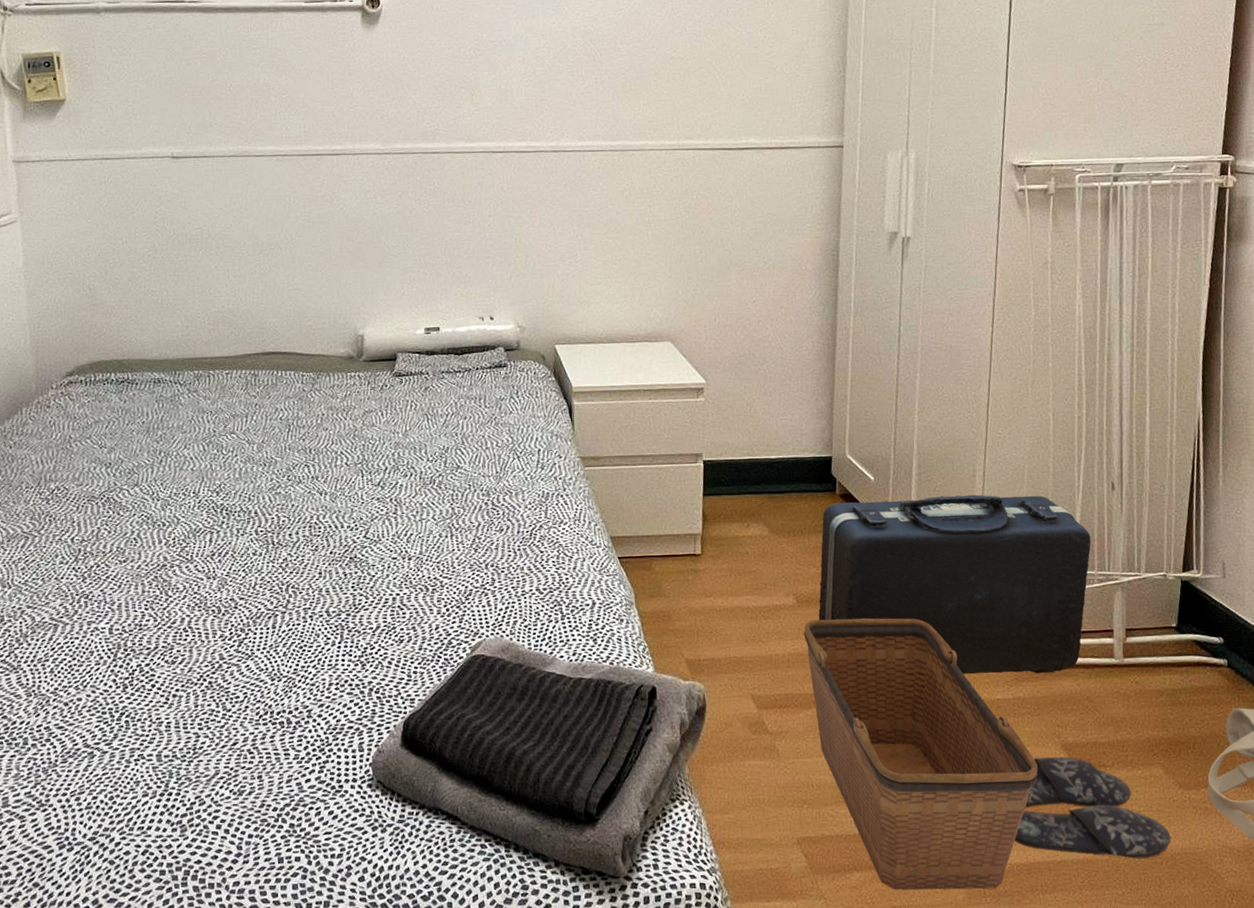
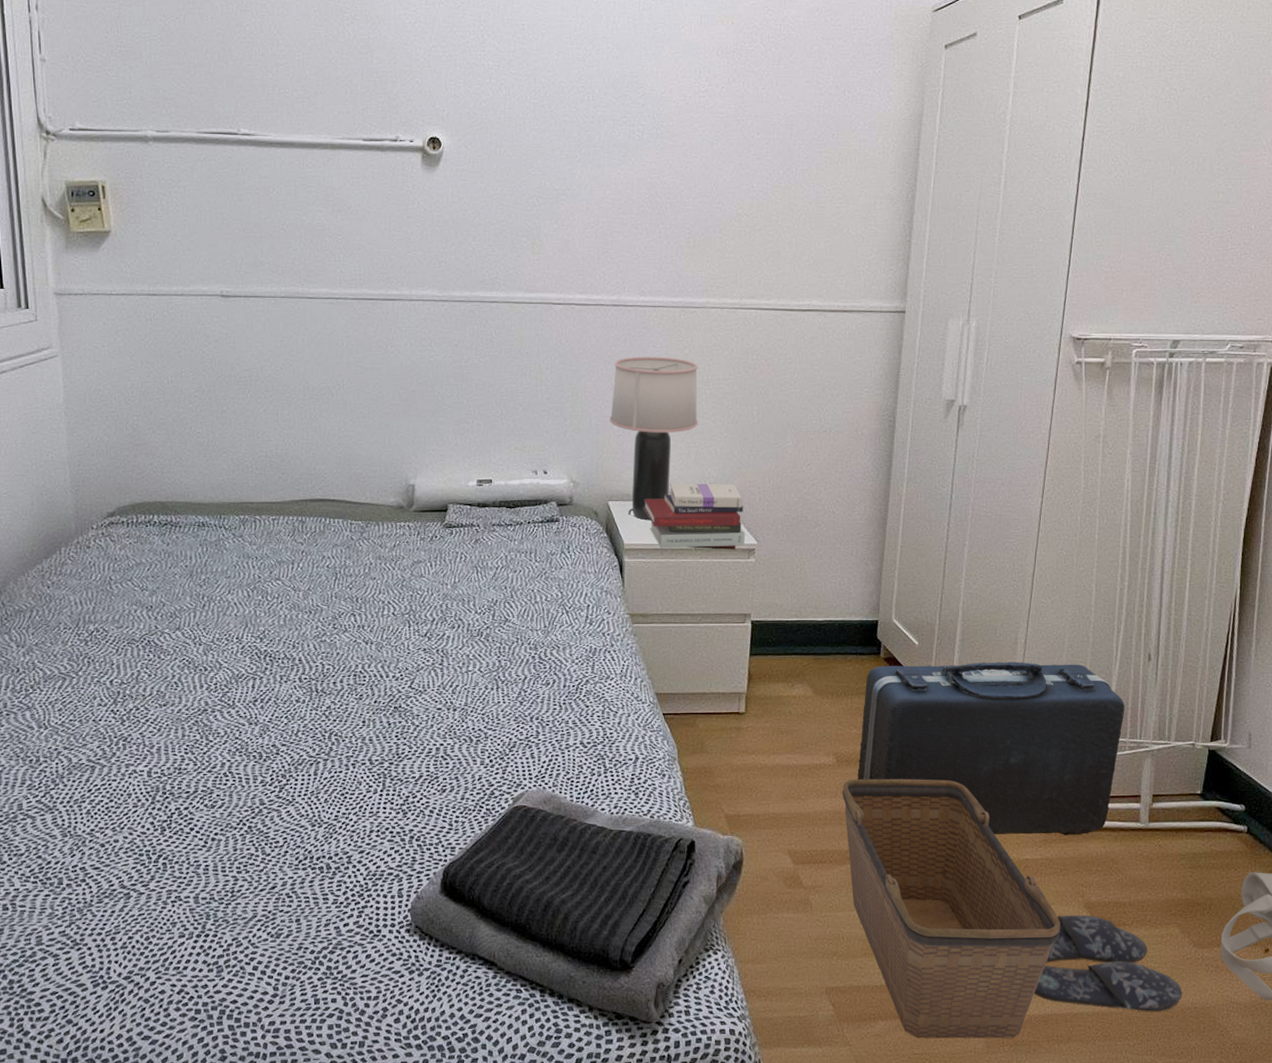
table lamp: none [553,199,641,362] -> present [609,356,699,520]
books: none [590,323,694,390] -> present [644,483,746,550]

